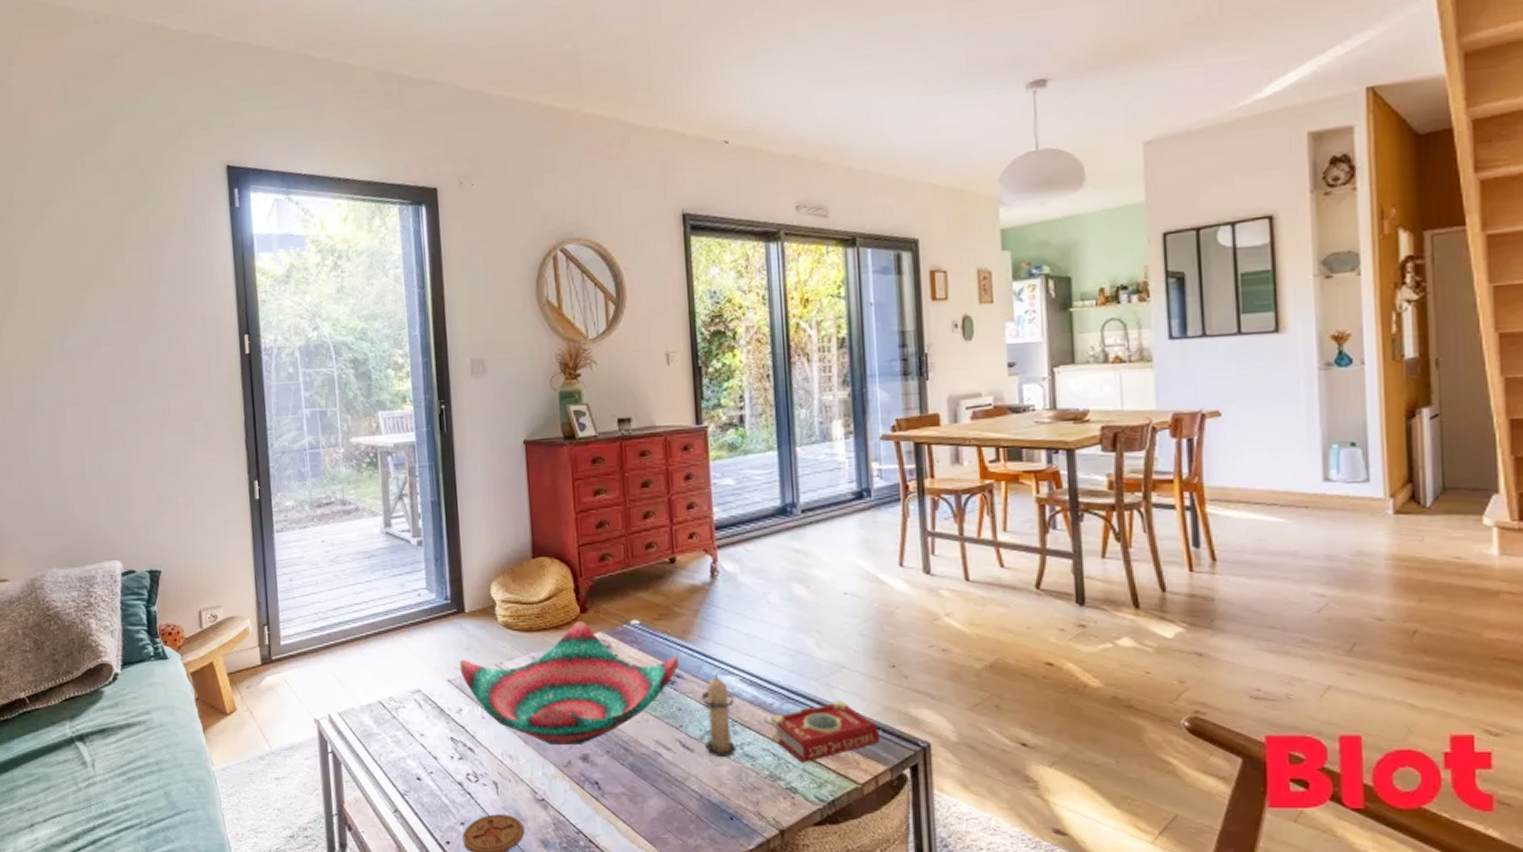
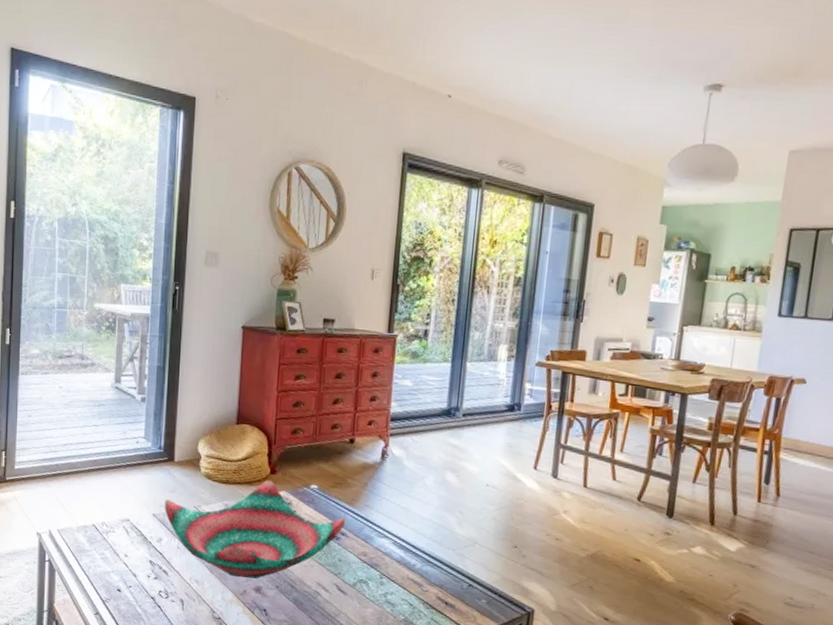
candle: present [701,673,737,757] -> none [356,535,386,602]
book: present [770,700,879,763] -> none [410,568,496,614]

